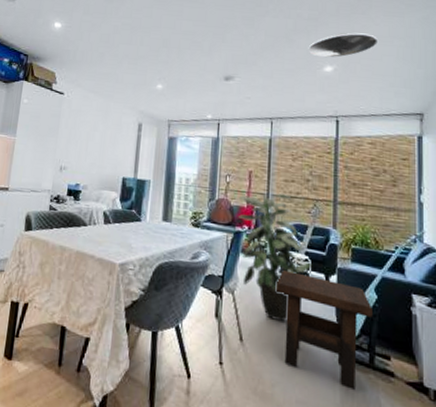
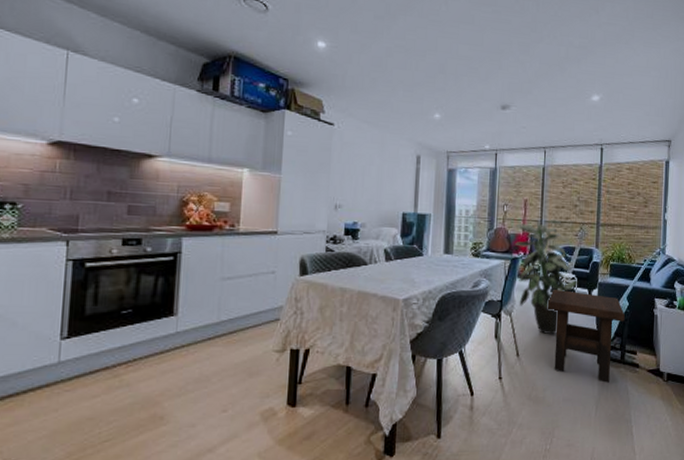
ceiling light: present [308,33,377,57] -> none [578,62,638,87]

